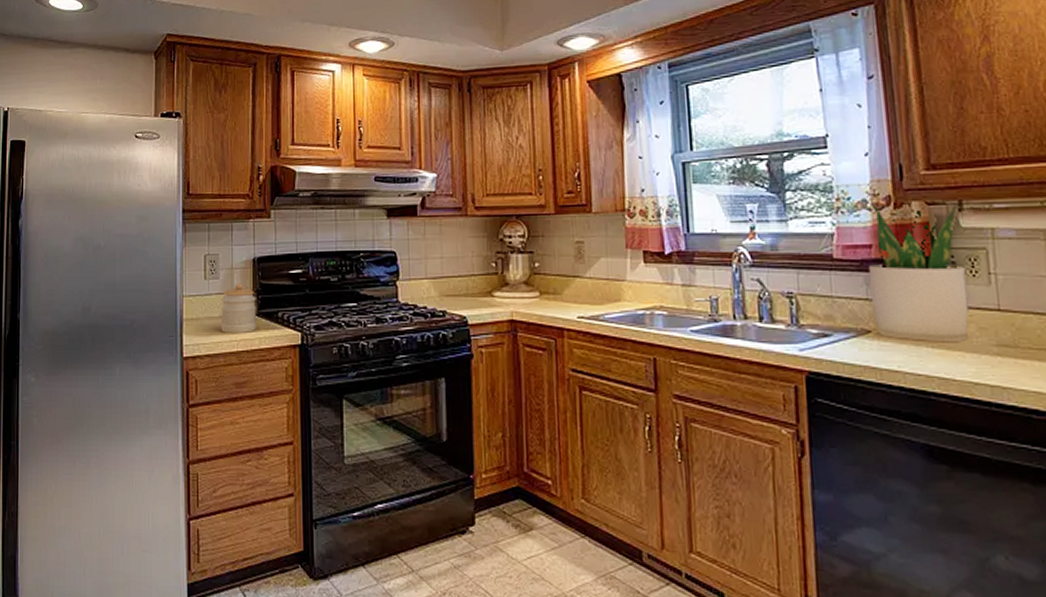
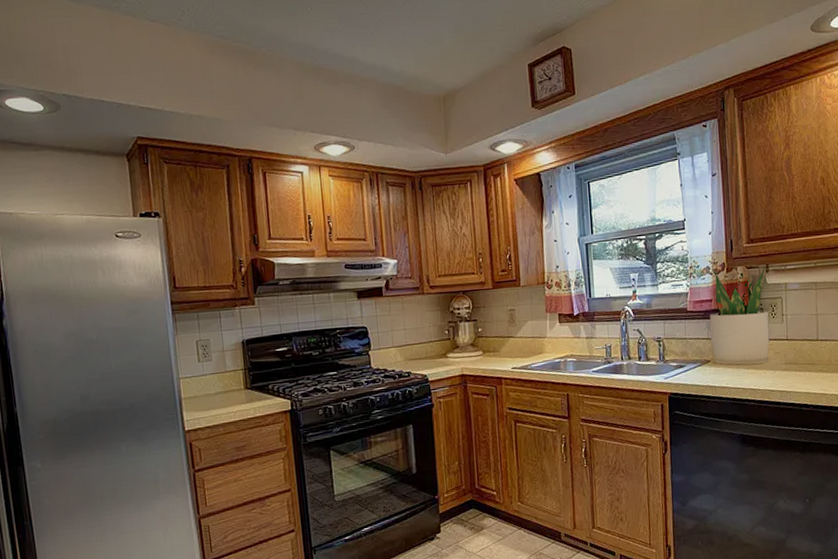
jar: present [221,282,257,334] -> none [215,362,250,407]

